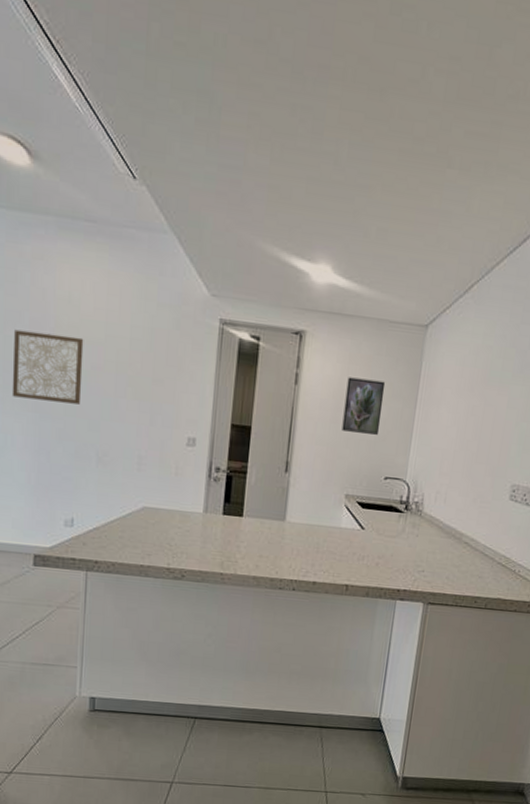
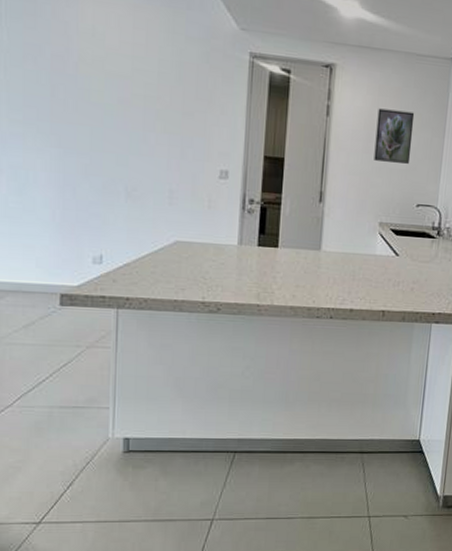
wall art: present [11,329,84,404] -> none [33,63,110,139]

